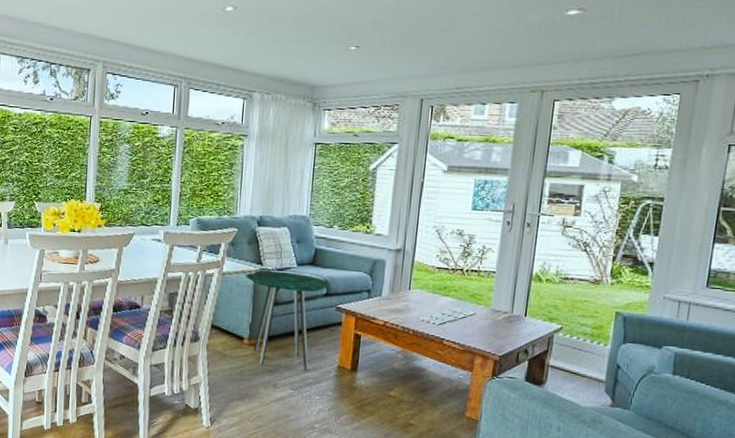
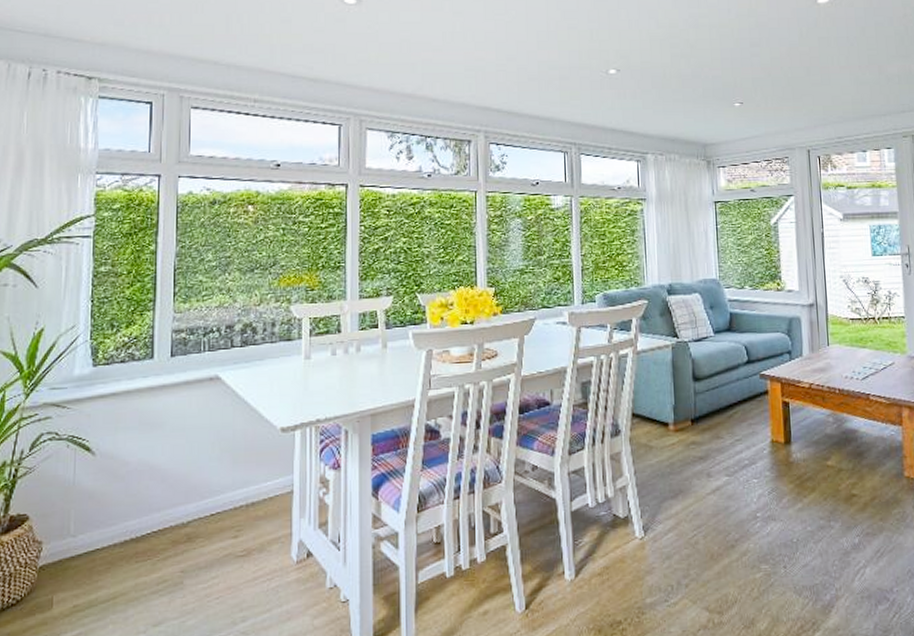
side table: present [245,270,331,371] -> none [661,342,751,453]

